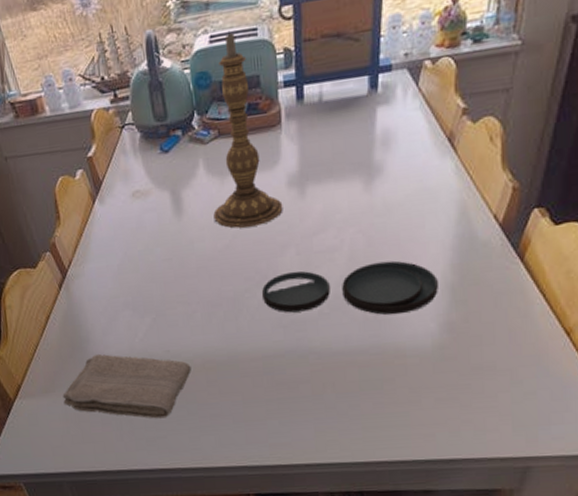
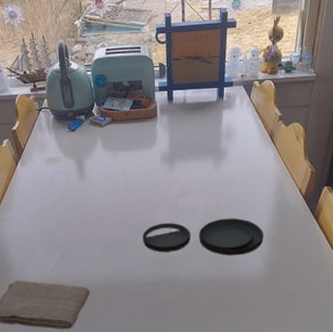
candlestick: present [213,30,283,228] -> none [108,47,158,190]

